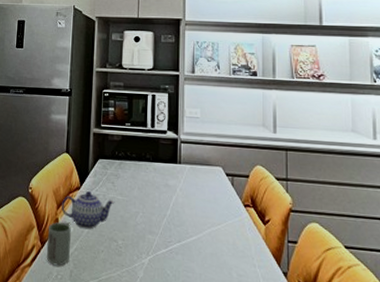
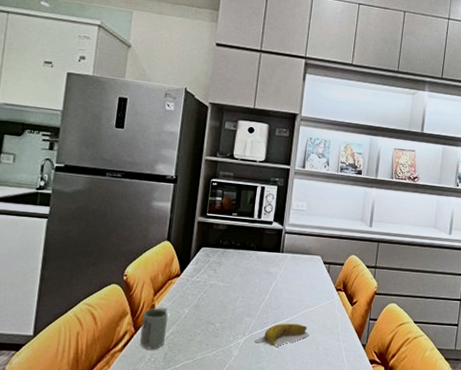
teapot: present [61,190,115,230] -> none [159,277,216,315]
banana: none [160,242,219,272] -> present [255,323,310,348]

